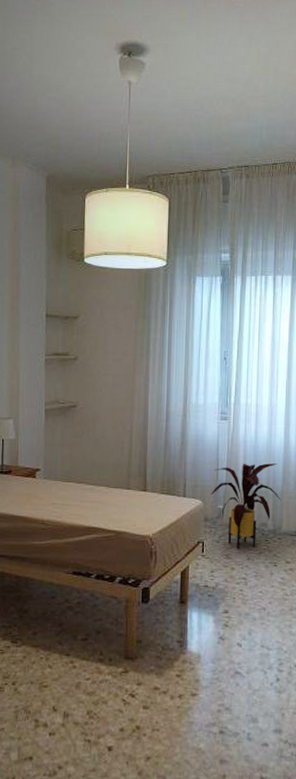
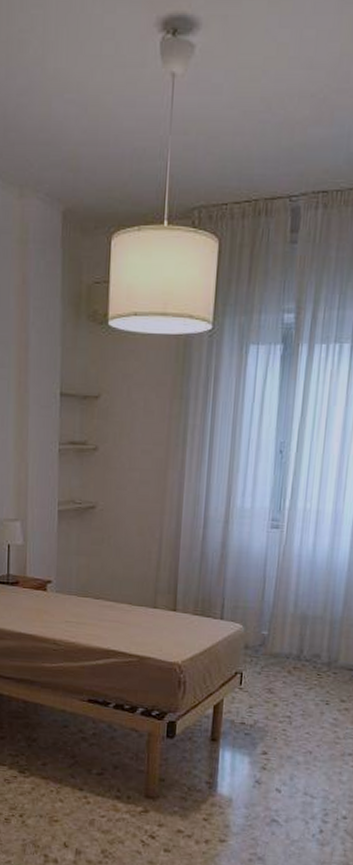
house plant: present [210,463,282,549] -> none [253,583,341,683]

